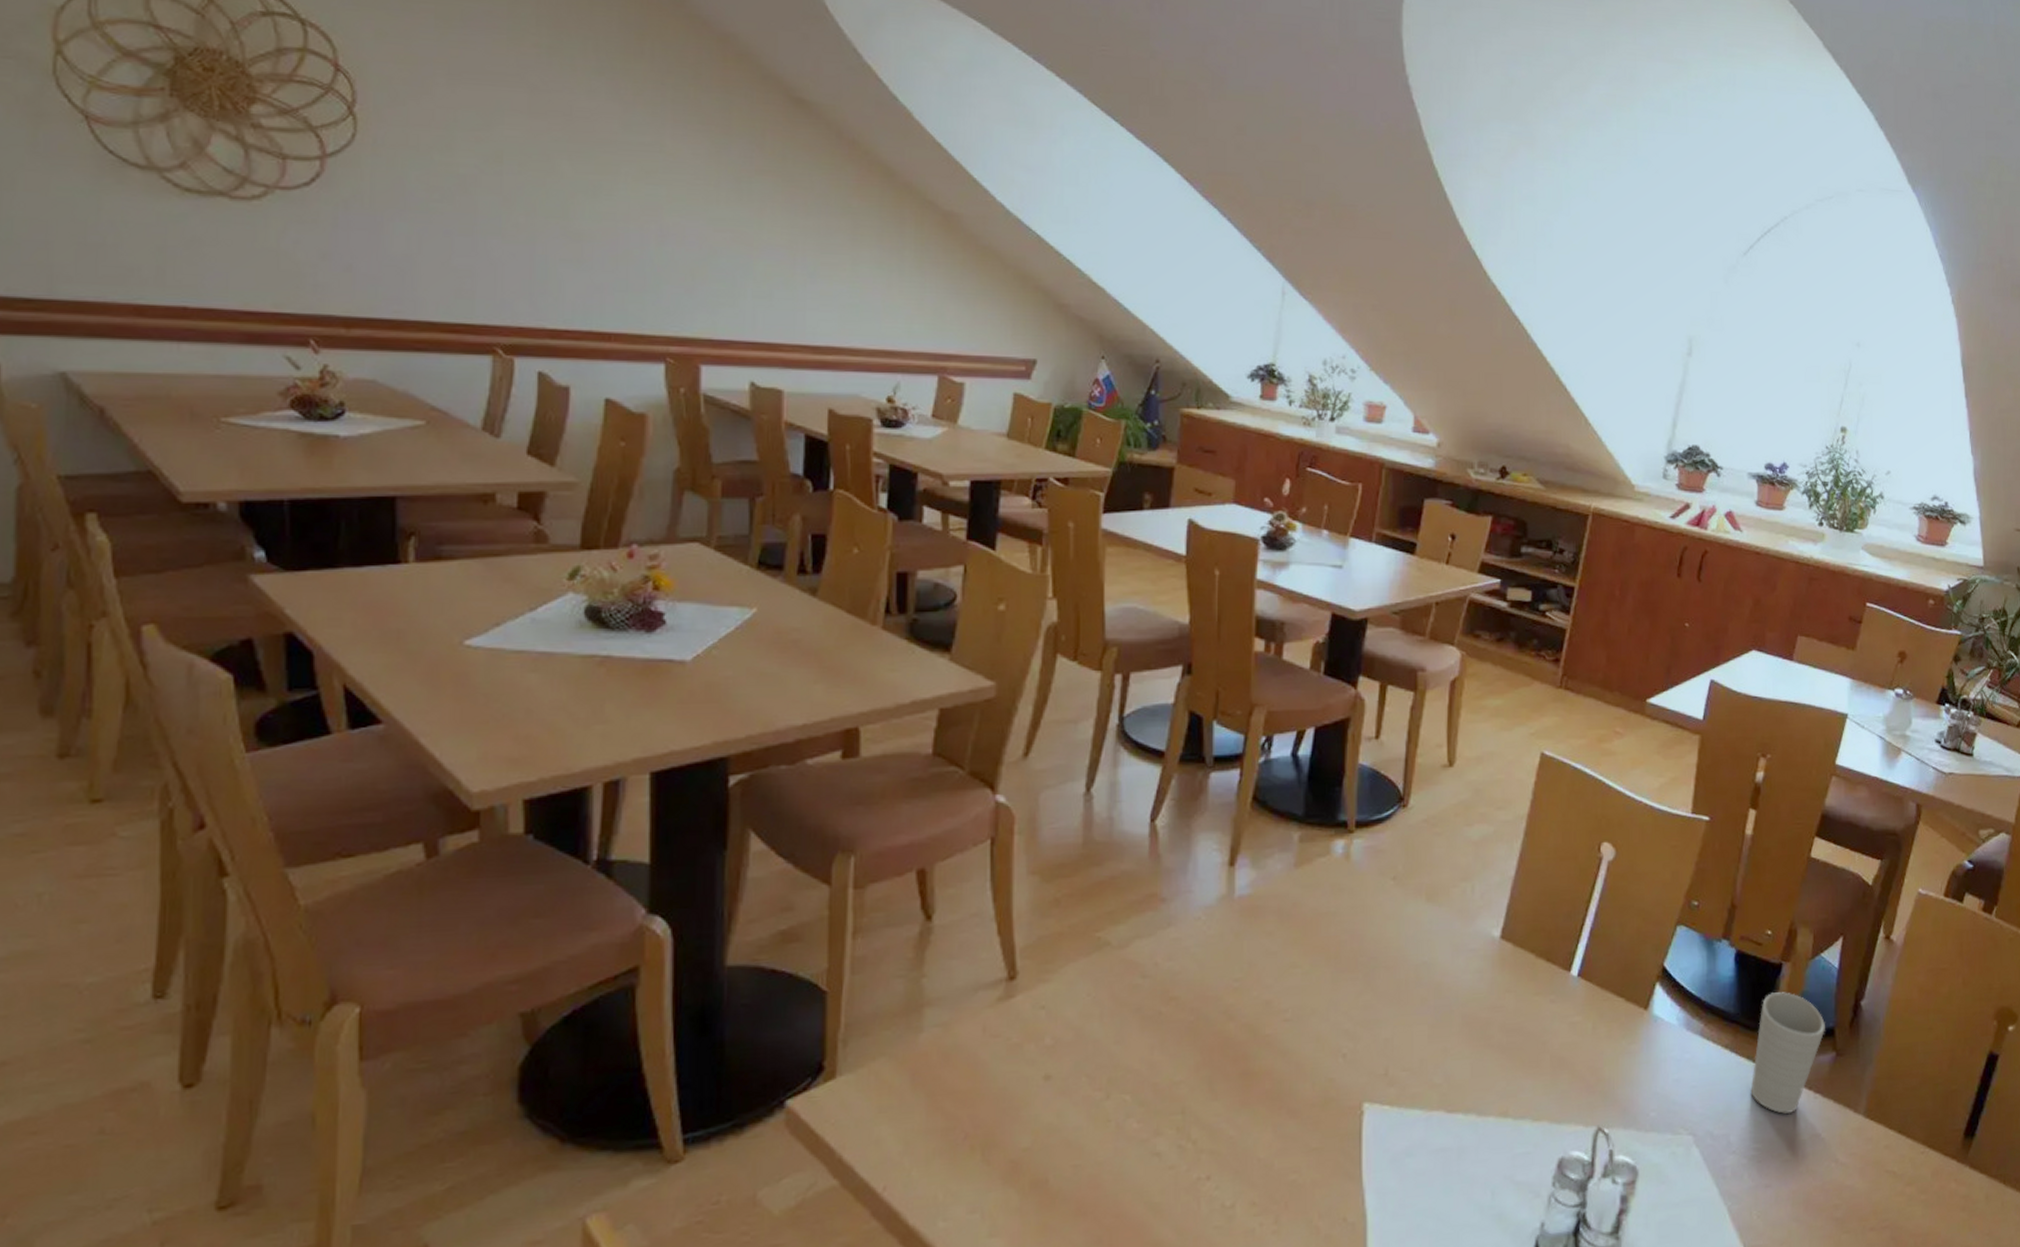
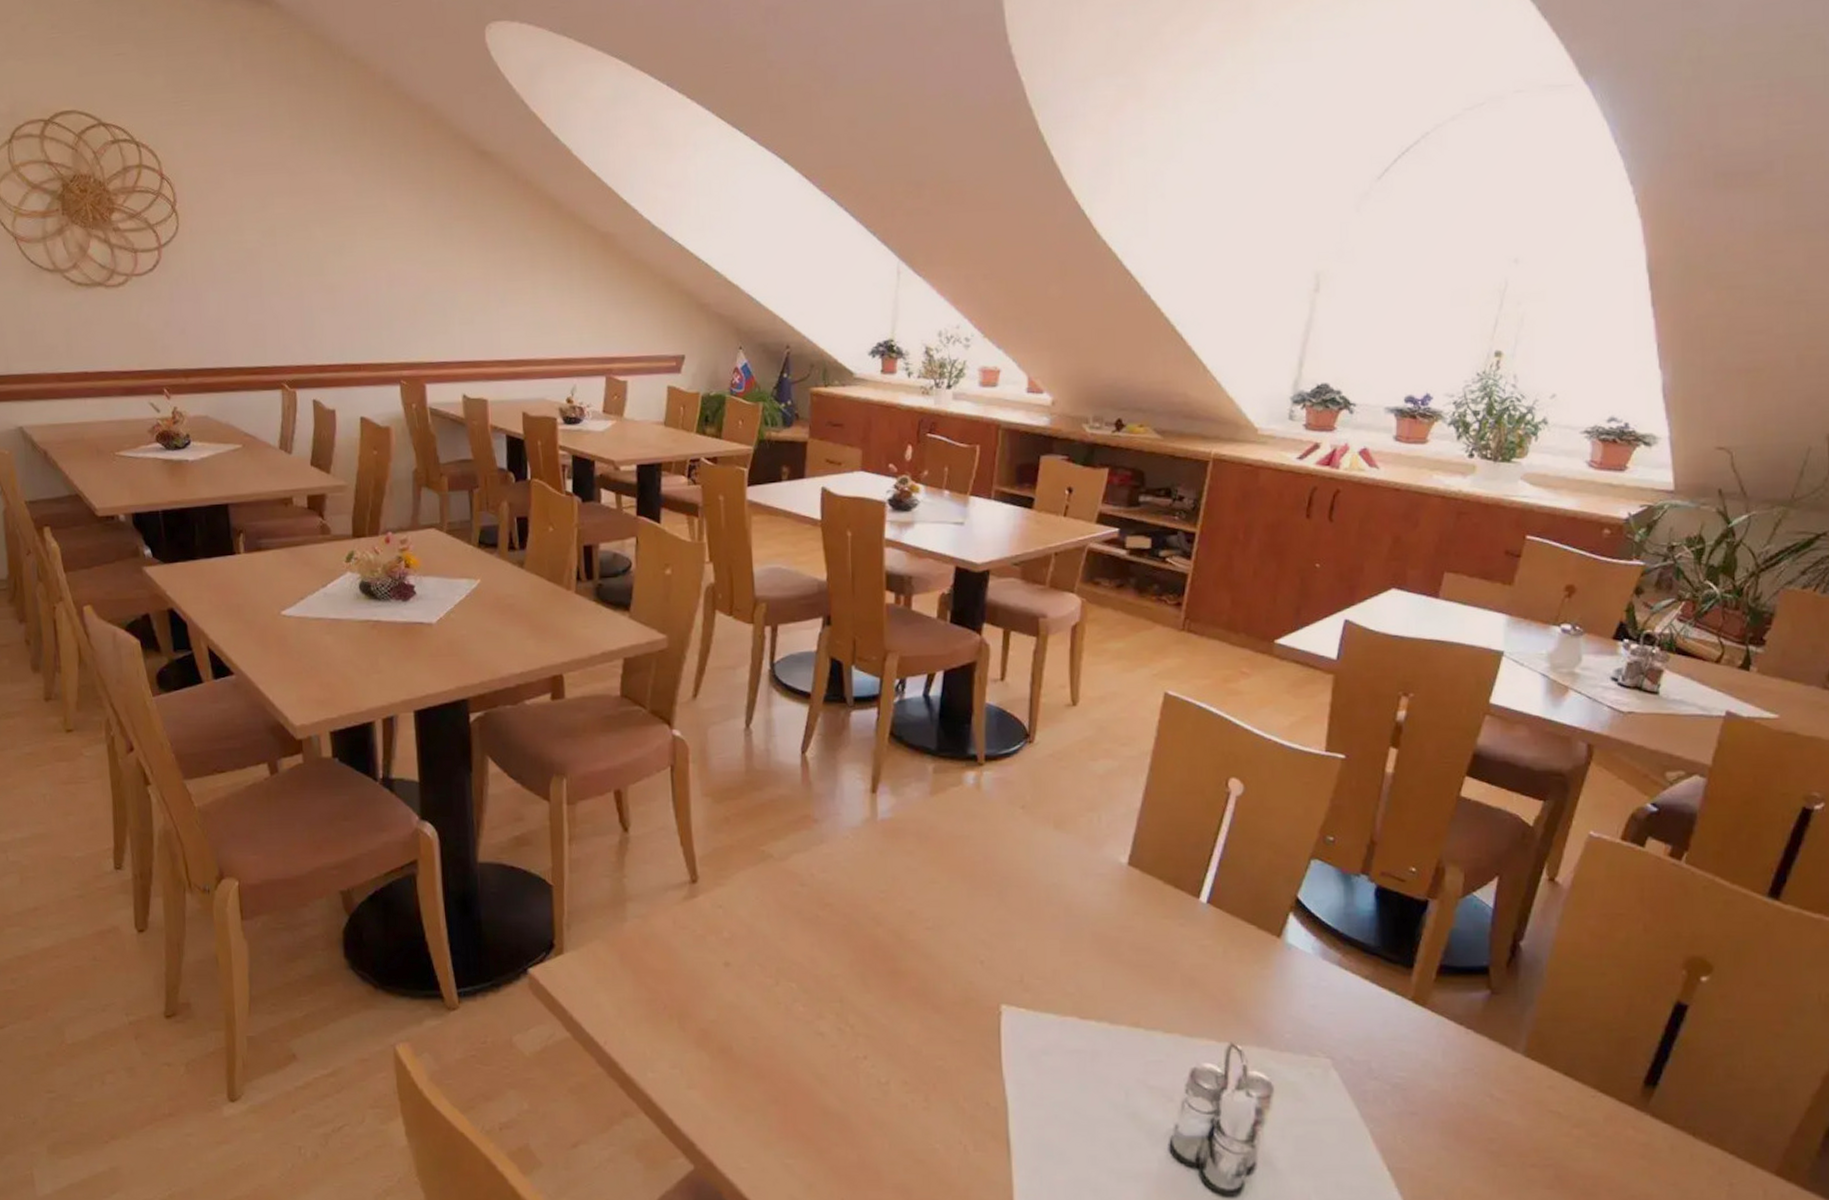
cup: present [1750,992,1825,1114] -> none [1393,928,1478,1046]

